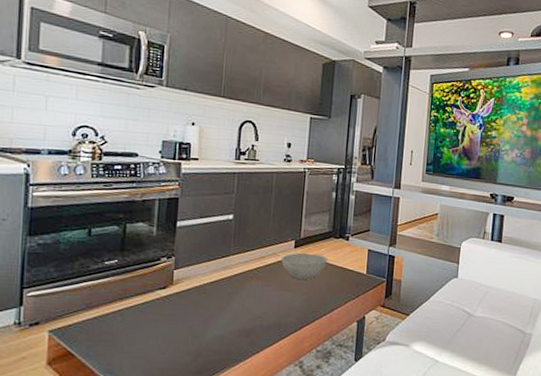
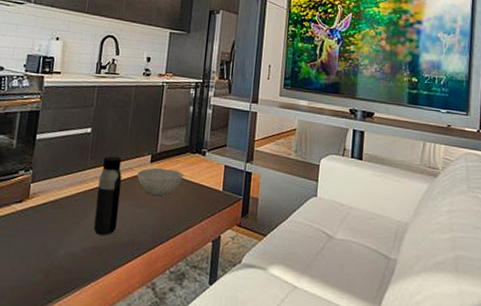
water bottle: none [240,242,267,318] -> present [93,156,122,235]

